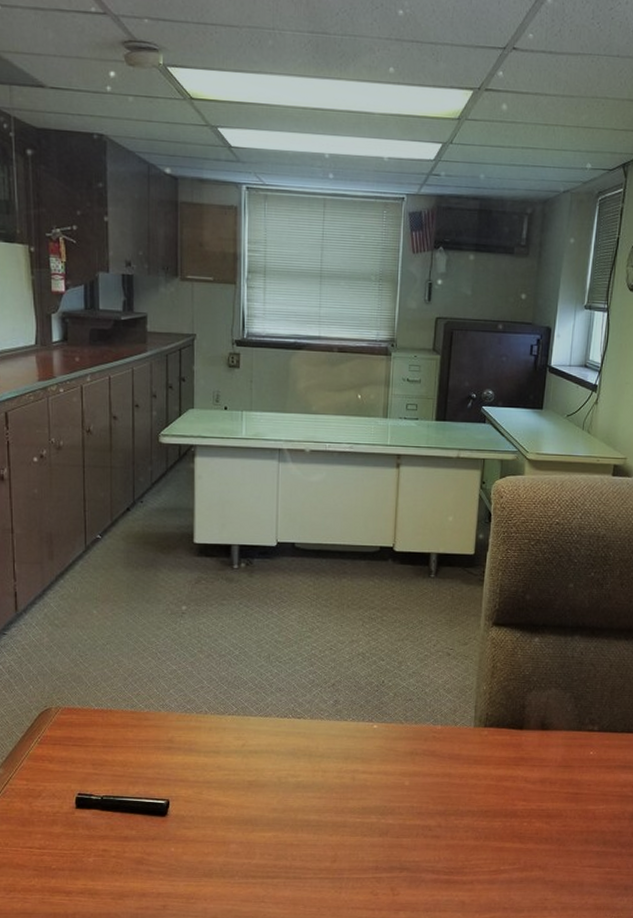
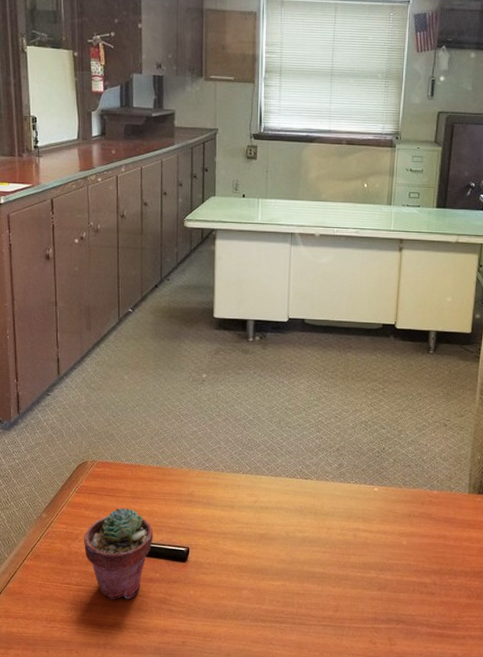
potted succulent: none [48,758,128,863] -> present [84,507,154,600]

